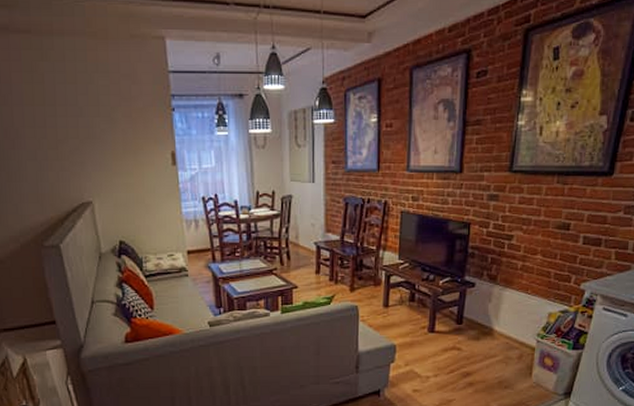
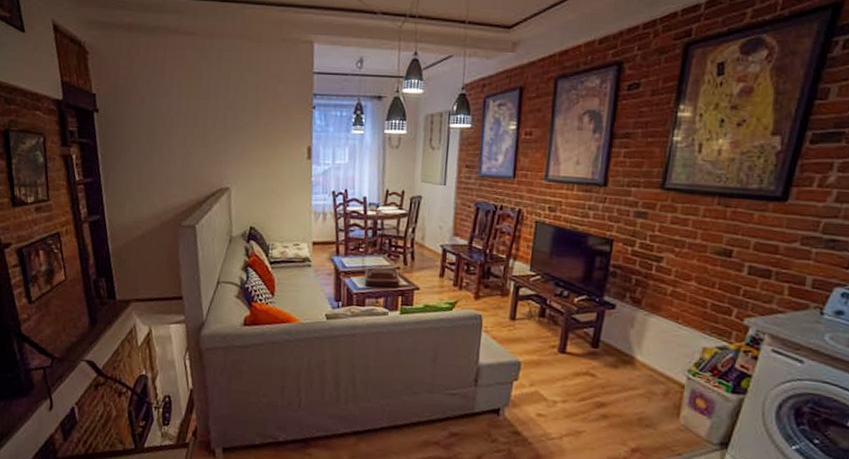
decorative tray: none [243,270,279,290] -> present [364,267,400,288]

